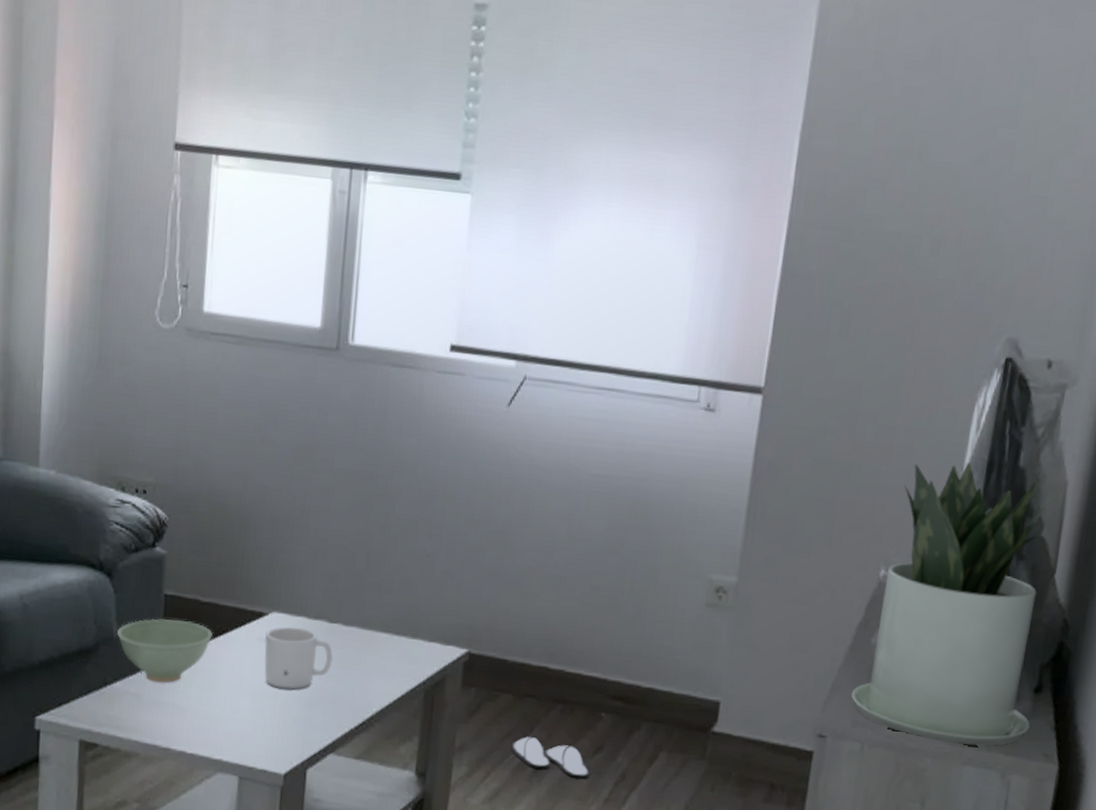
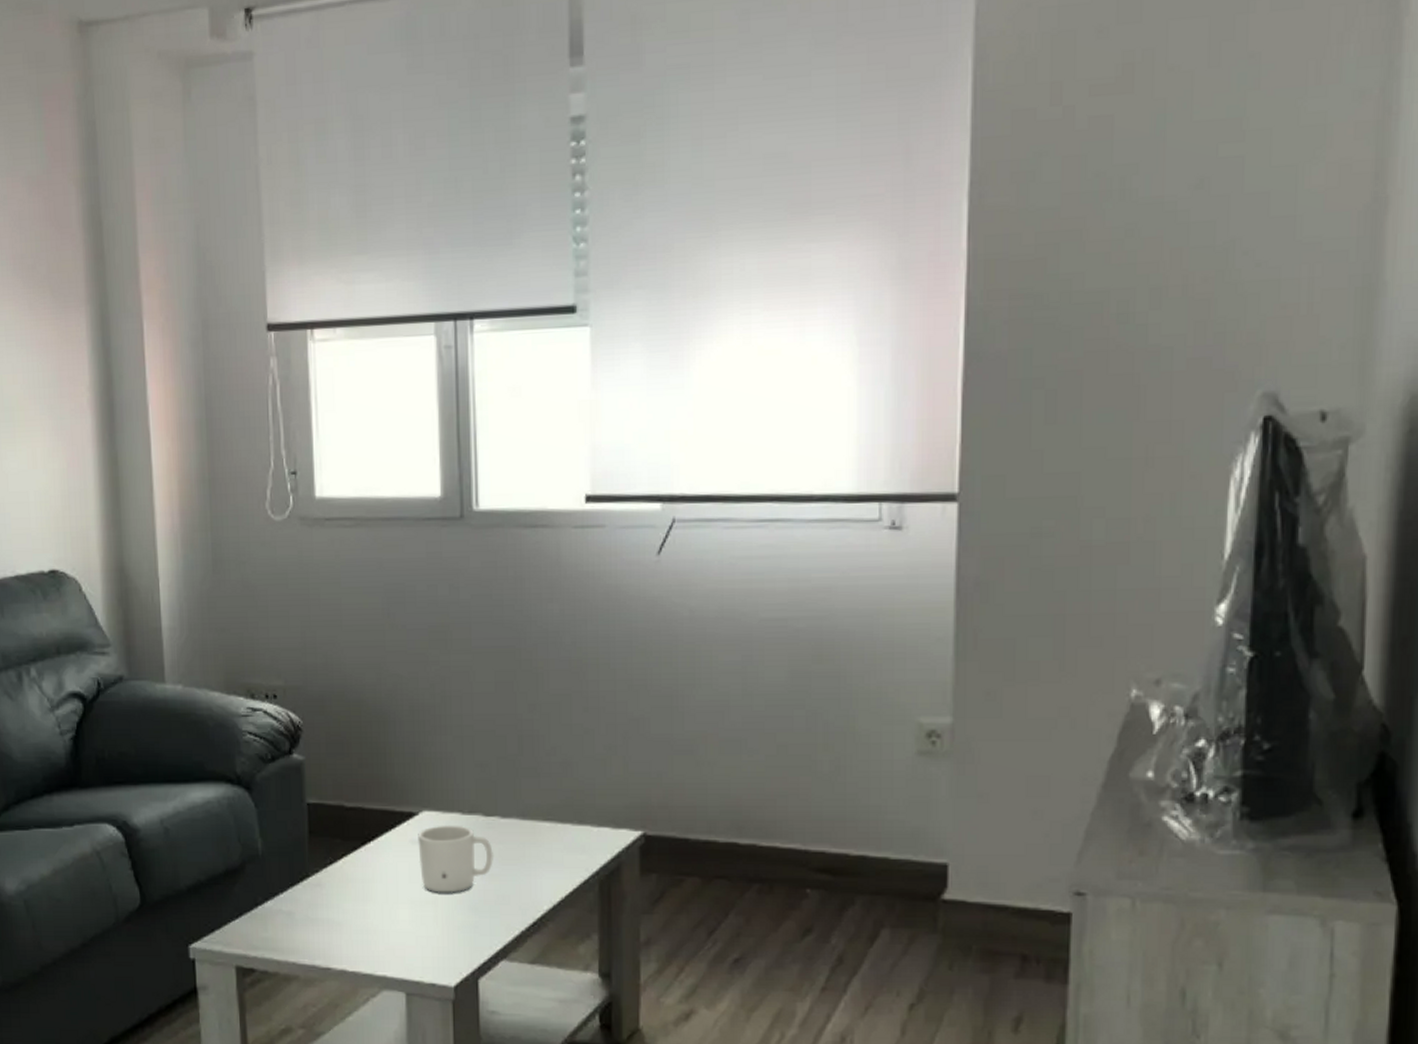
bowl: present [117,618,213,683] -> none [262,829,362,898]
slippers: present [511,736,590,779] -> none [705,922,800,966]
planter: present [851,462,1056,746] -> none [1111,549,1352,890]

